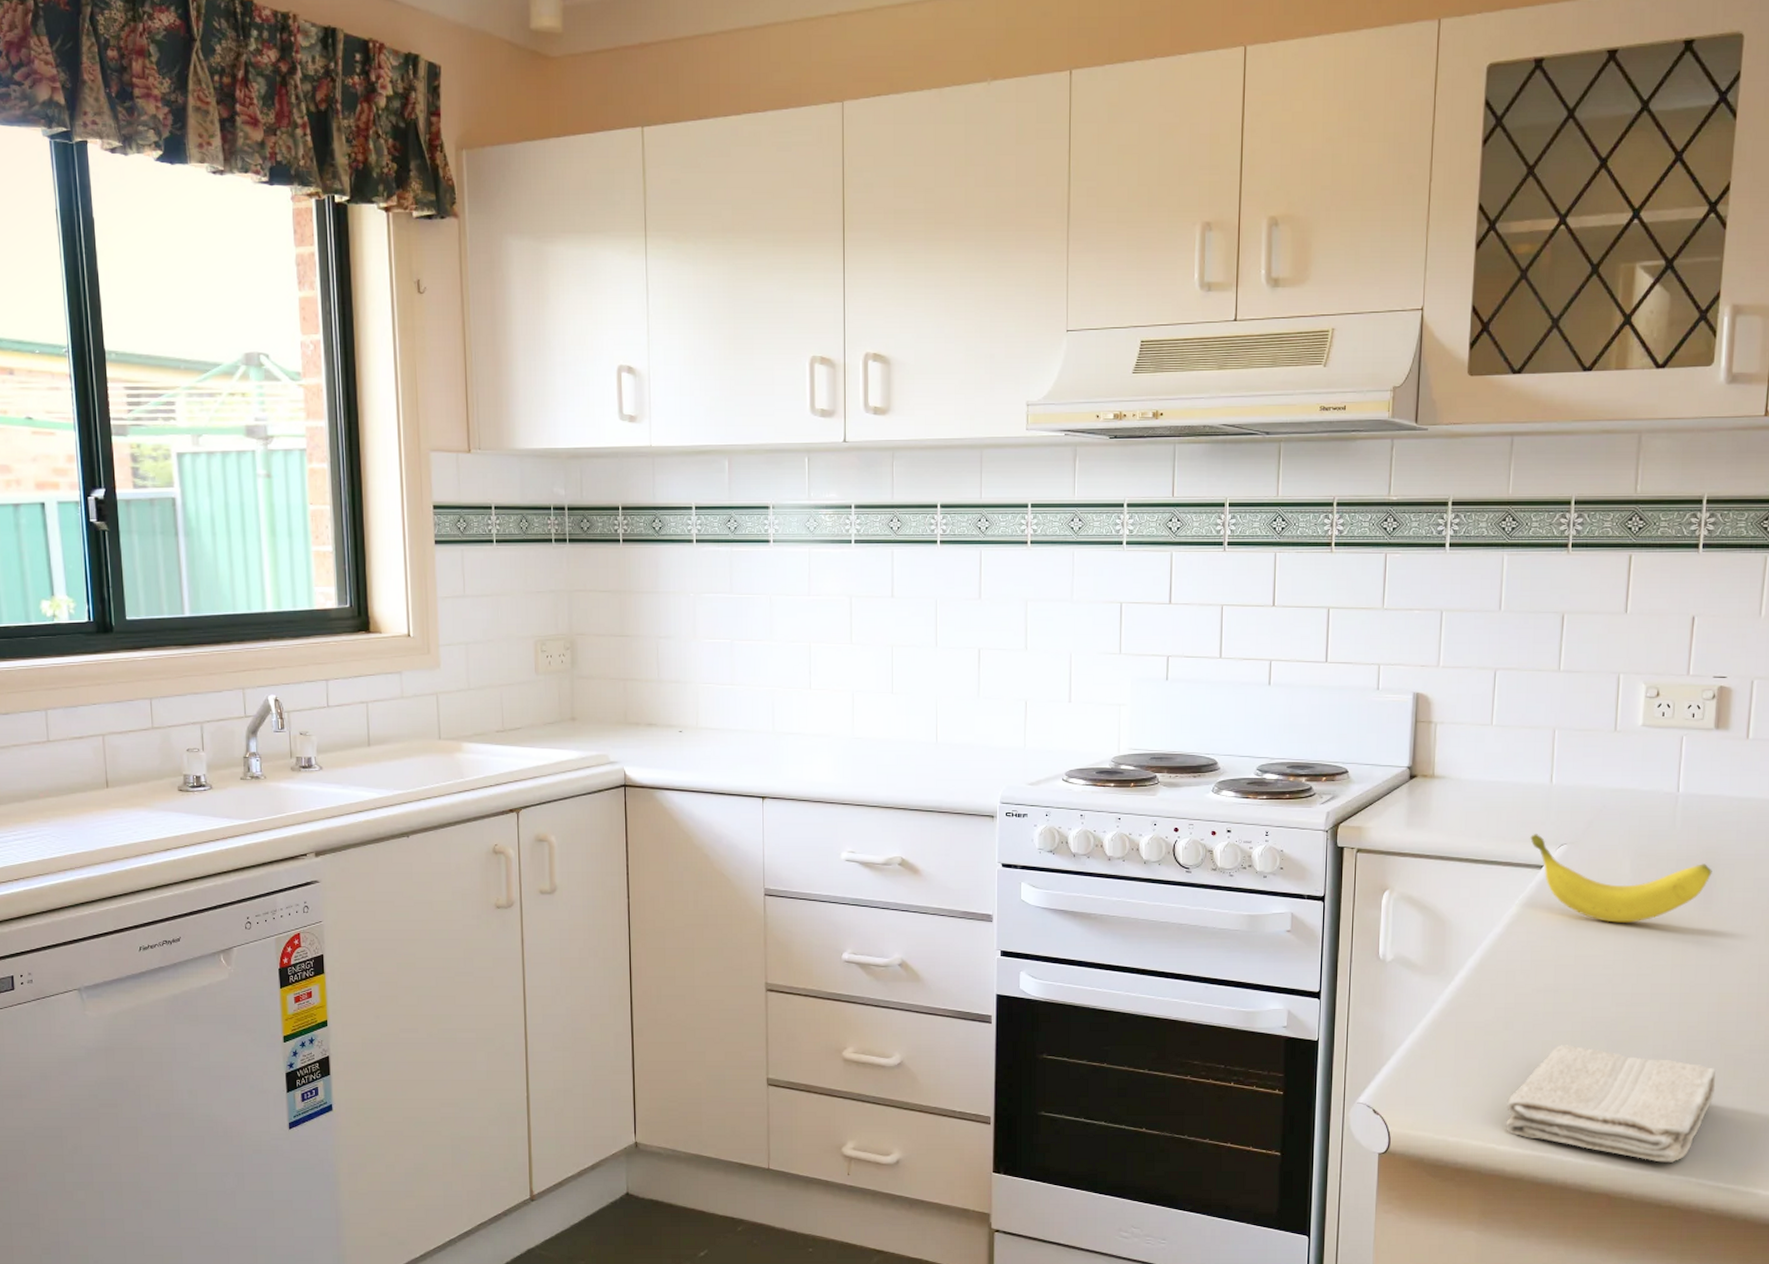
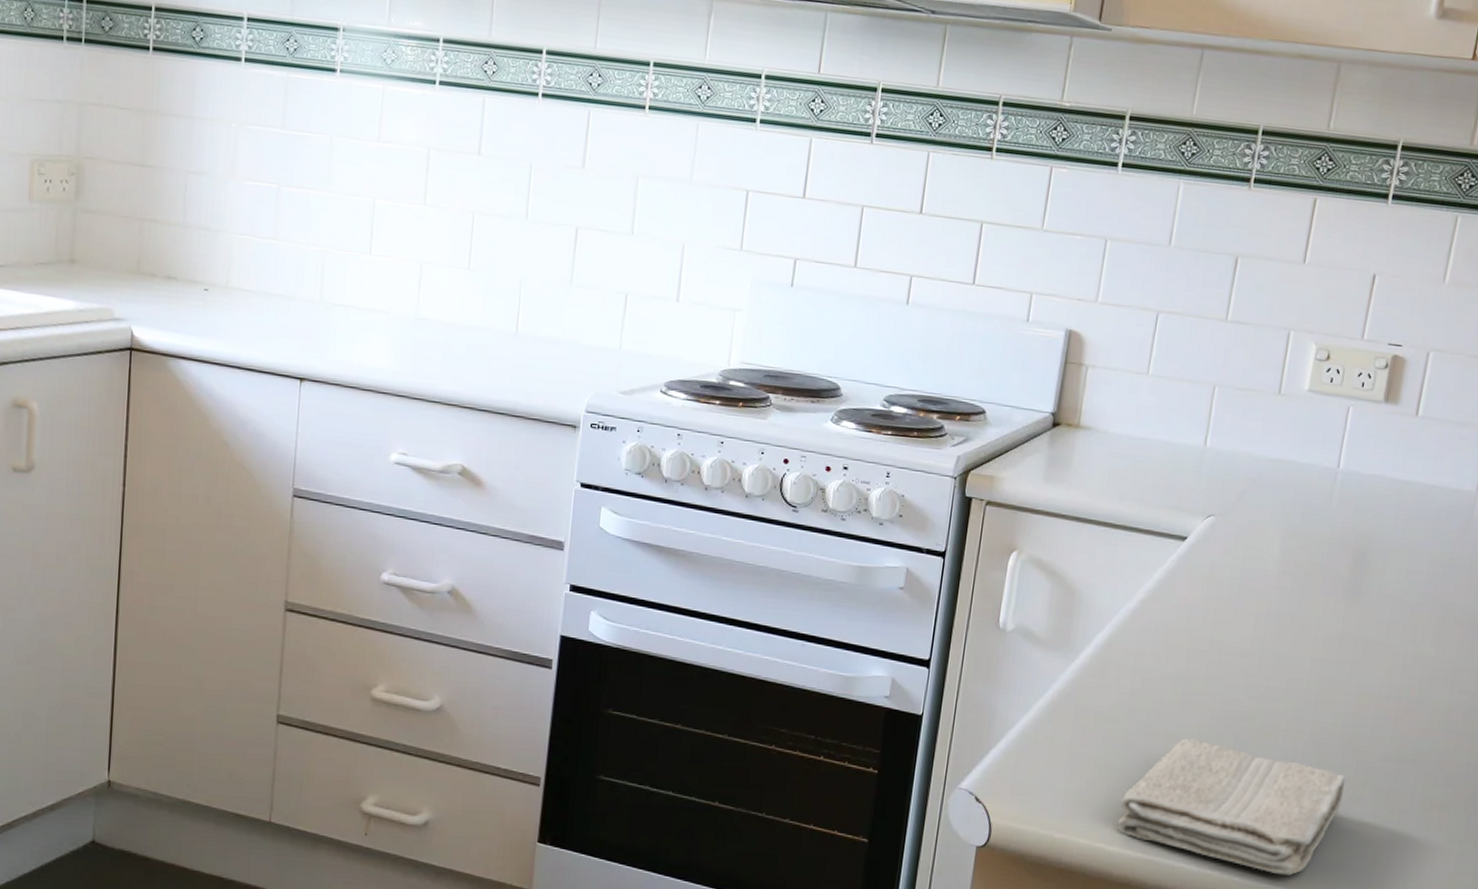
banana: present [1530,833,1712,923] -> none [1176,500,1365,609]

